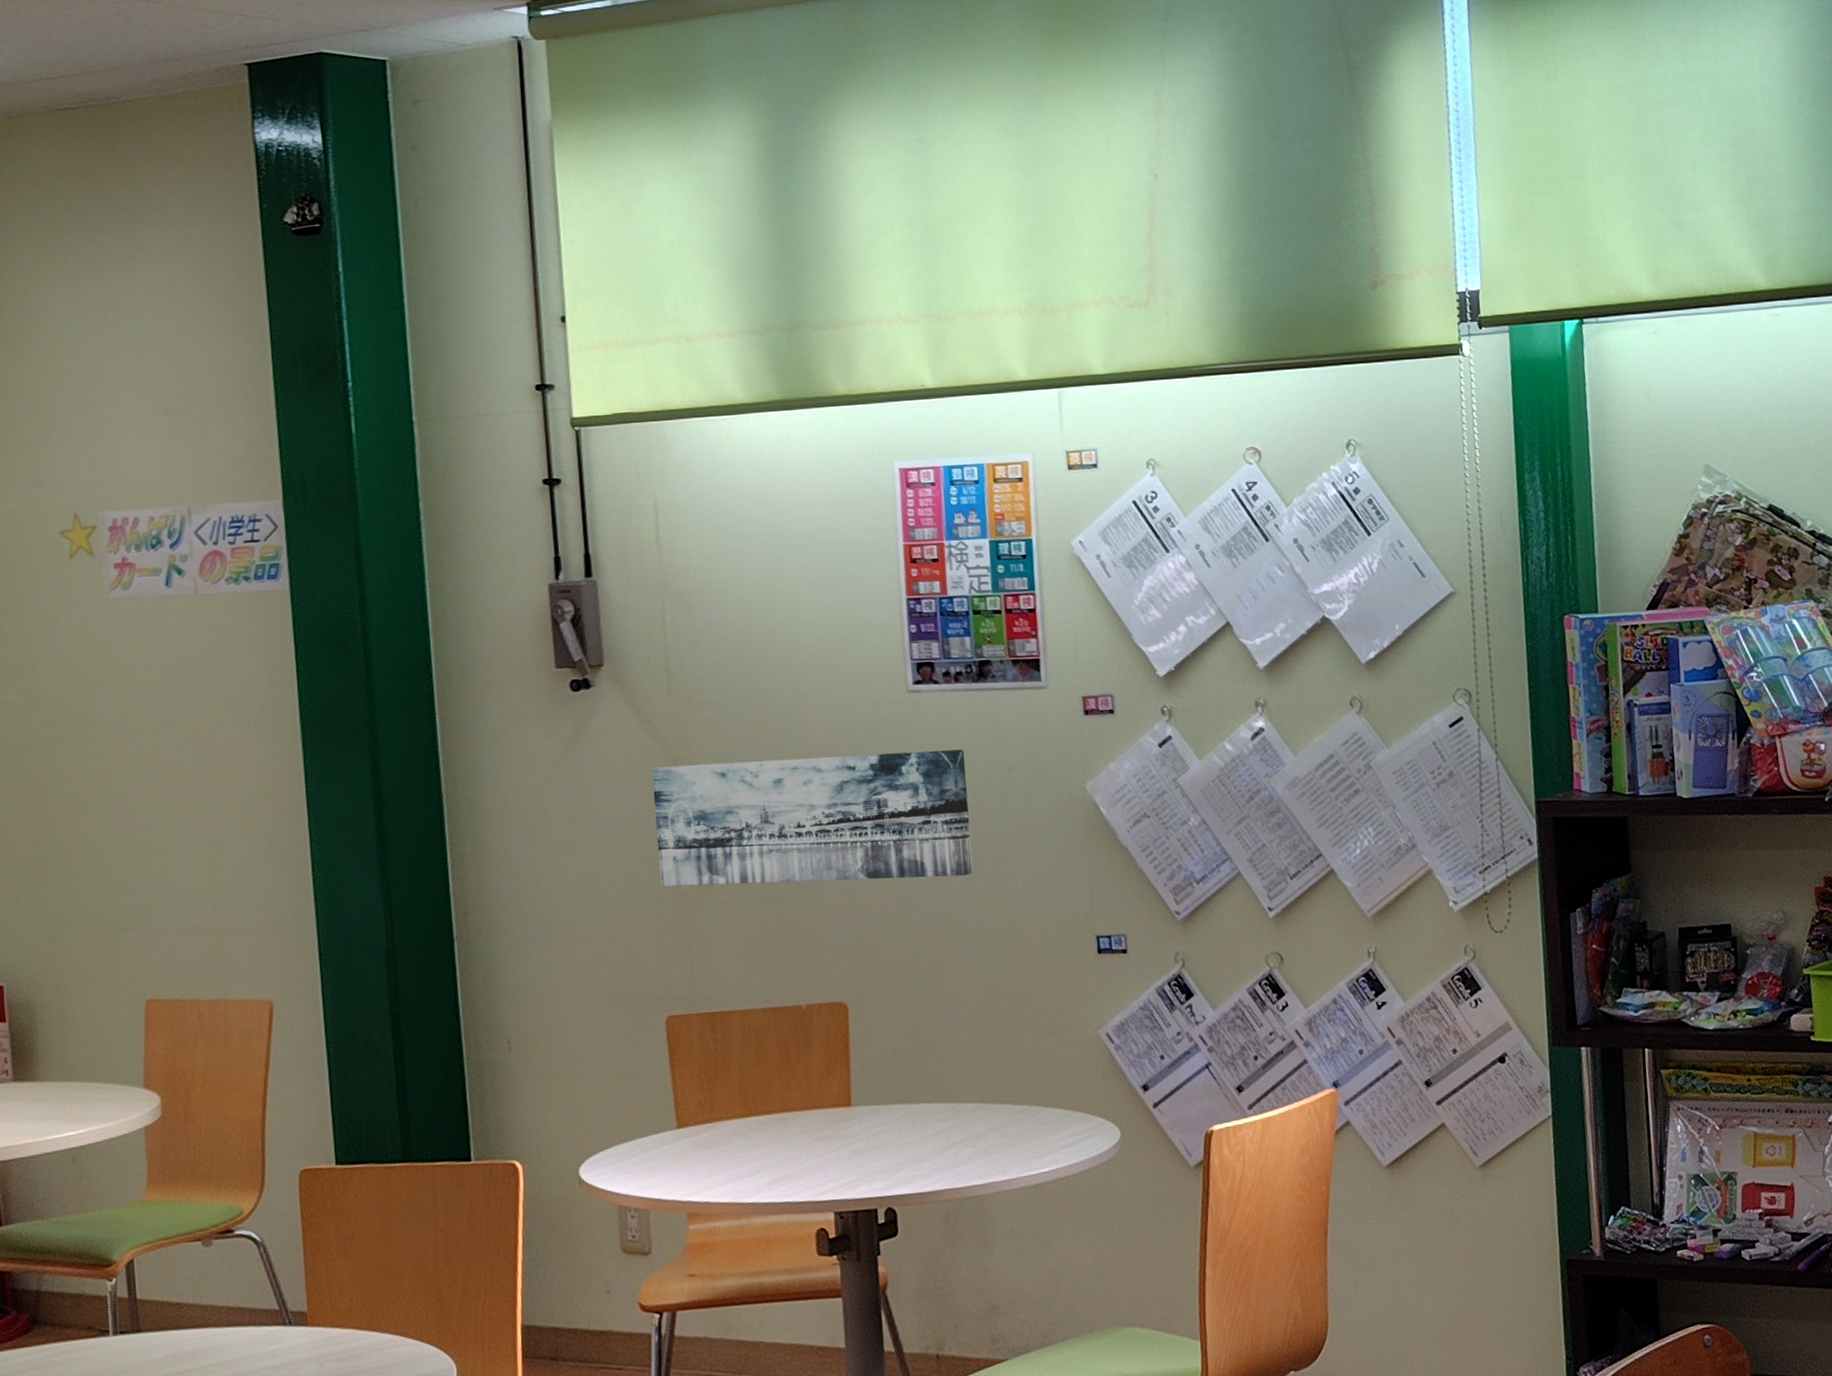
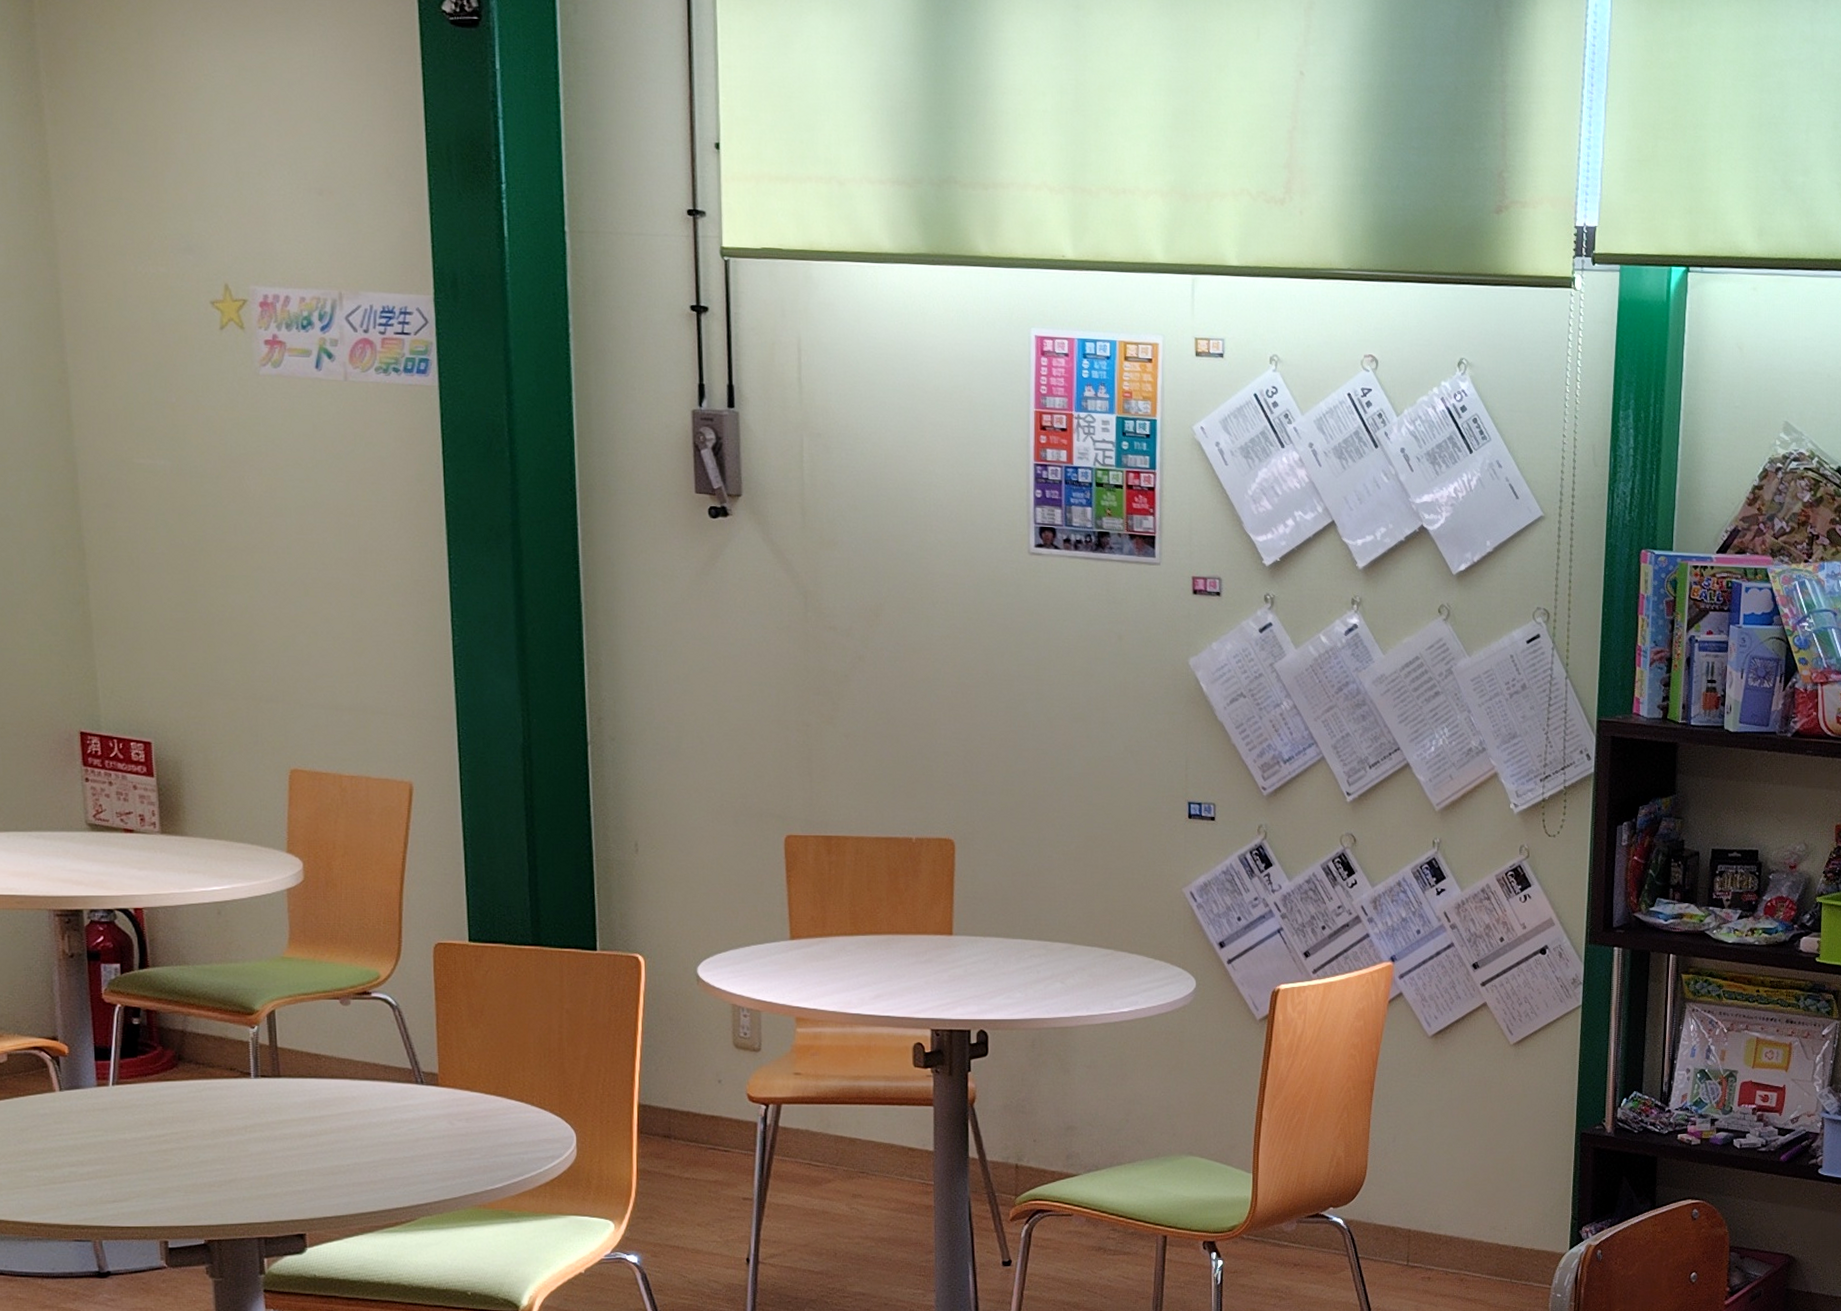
wall art: present [651,749,974,887] -> none [783,599,1080,733]

